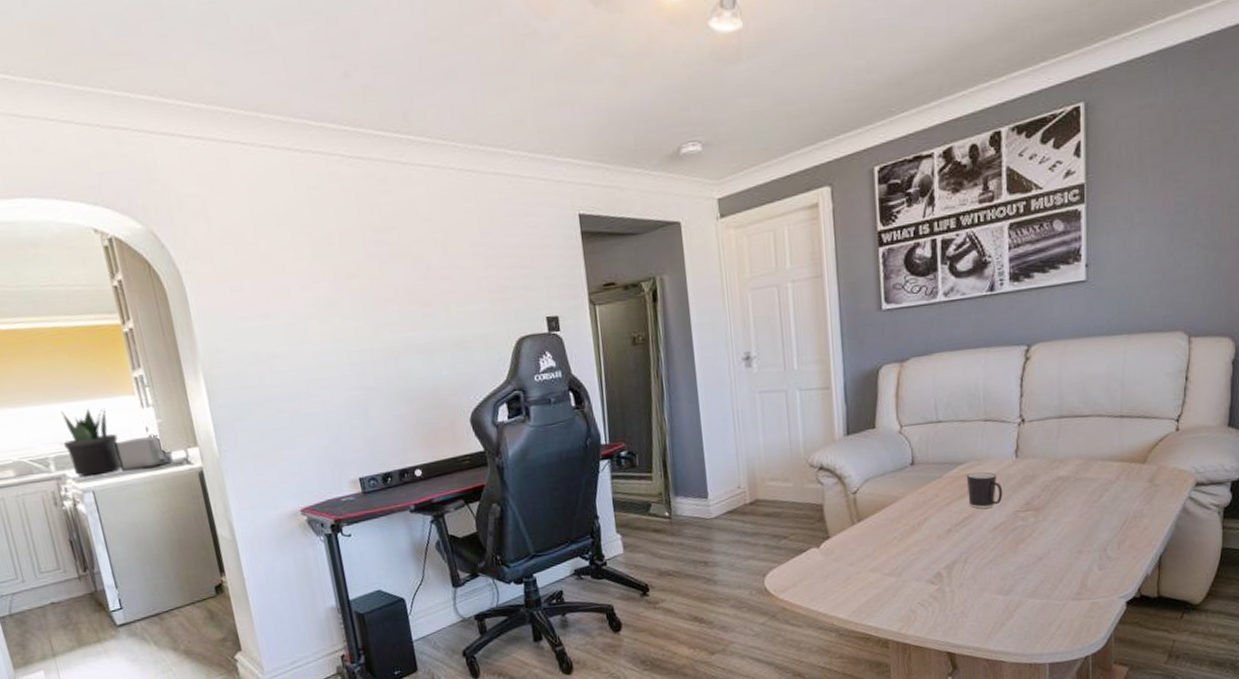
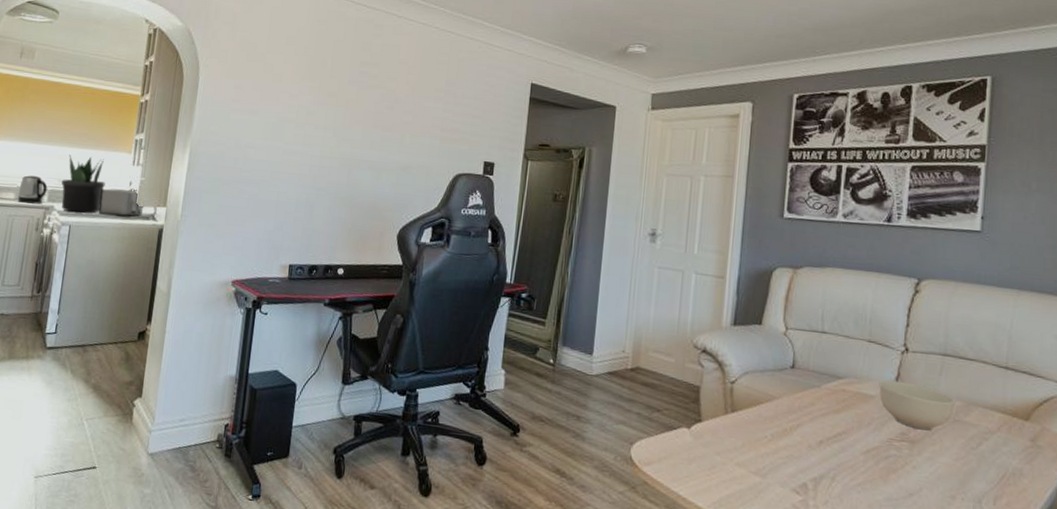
kettle: none [14,444,51,479] -> present [17,175,48,204]
mug: present [966,472,1003,509] -> none [843,390,880,430]
bowl: none [999,452,1076,496] -> present [879,380,956,431]

